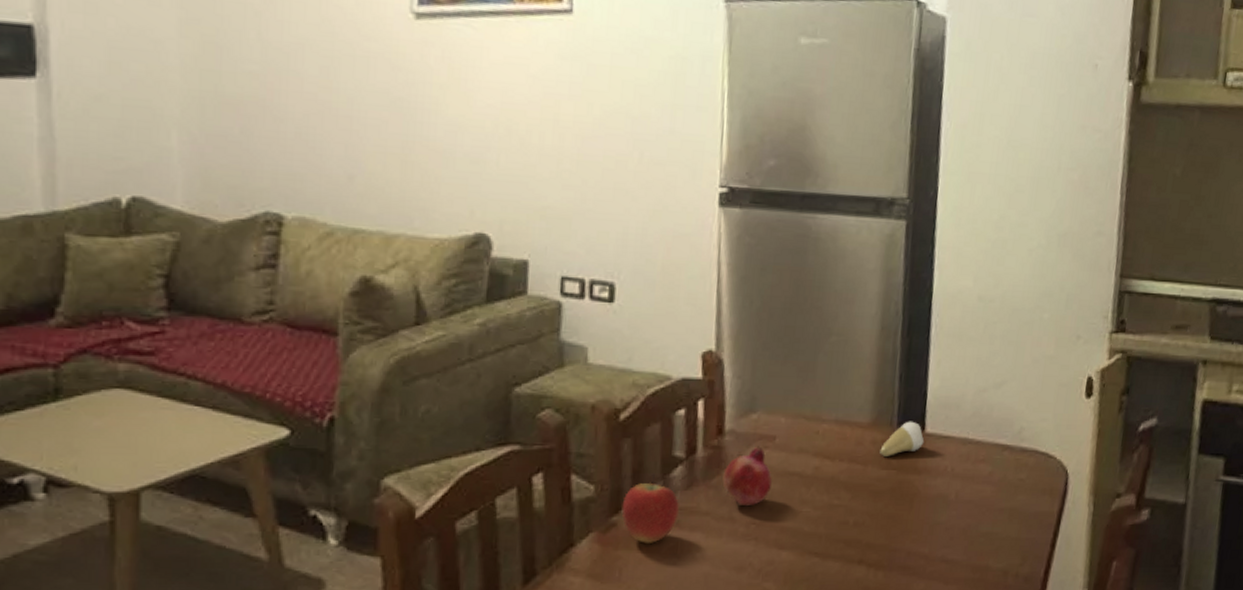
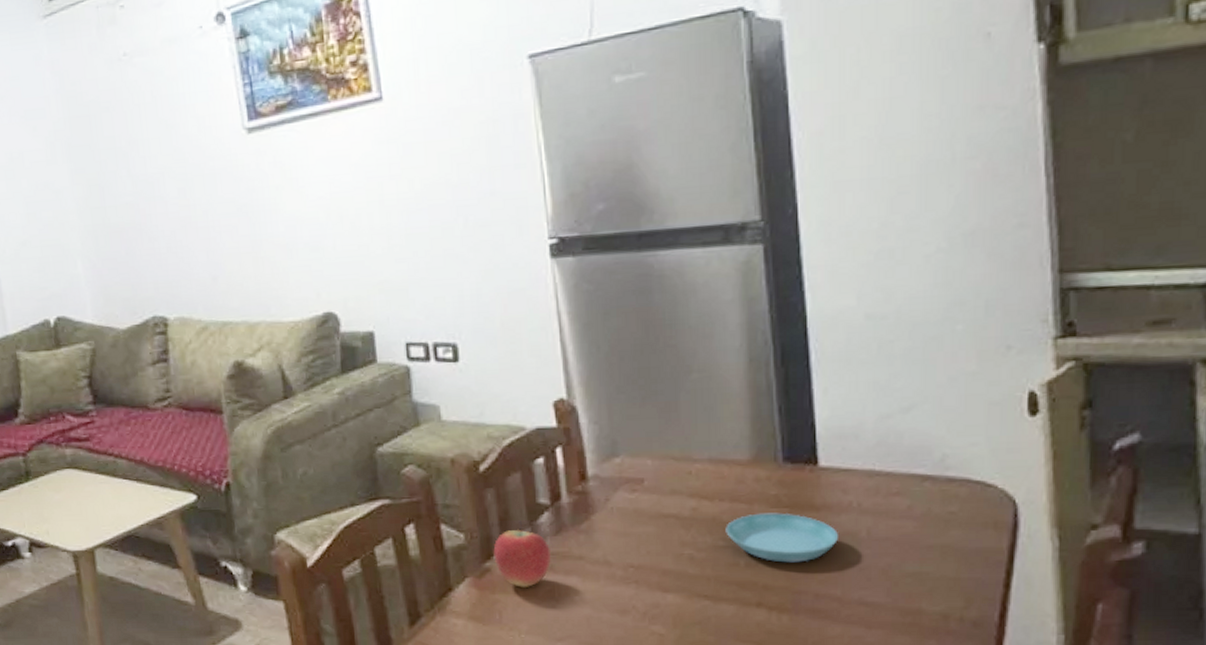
fruit: present [722,446,772,505] -> none [592,490,646,549]
saucer: none [841,474,933,522] -> present [725,513,838,563]
tooth: present [880,421,925,456] -> none [766,455,819,494]

